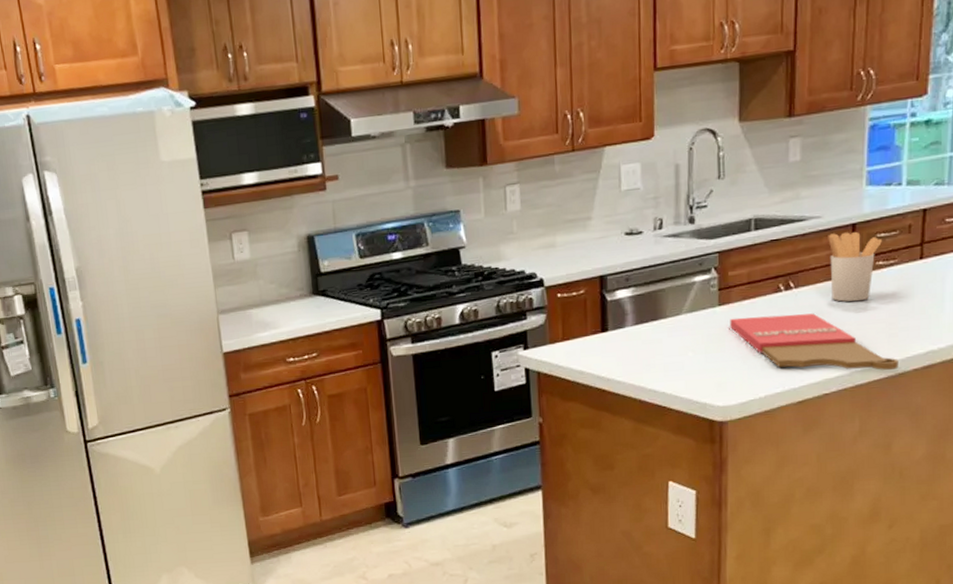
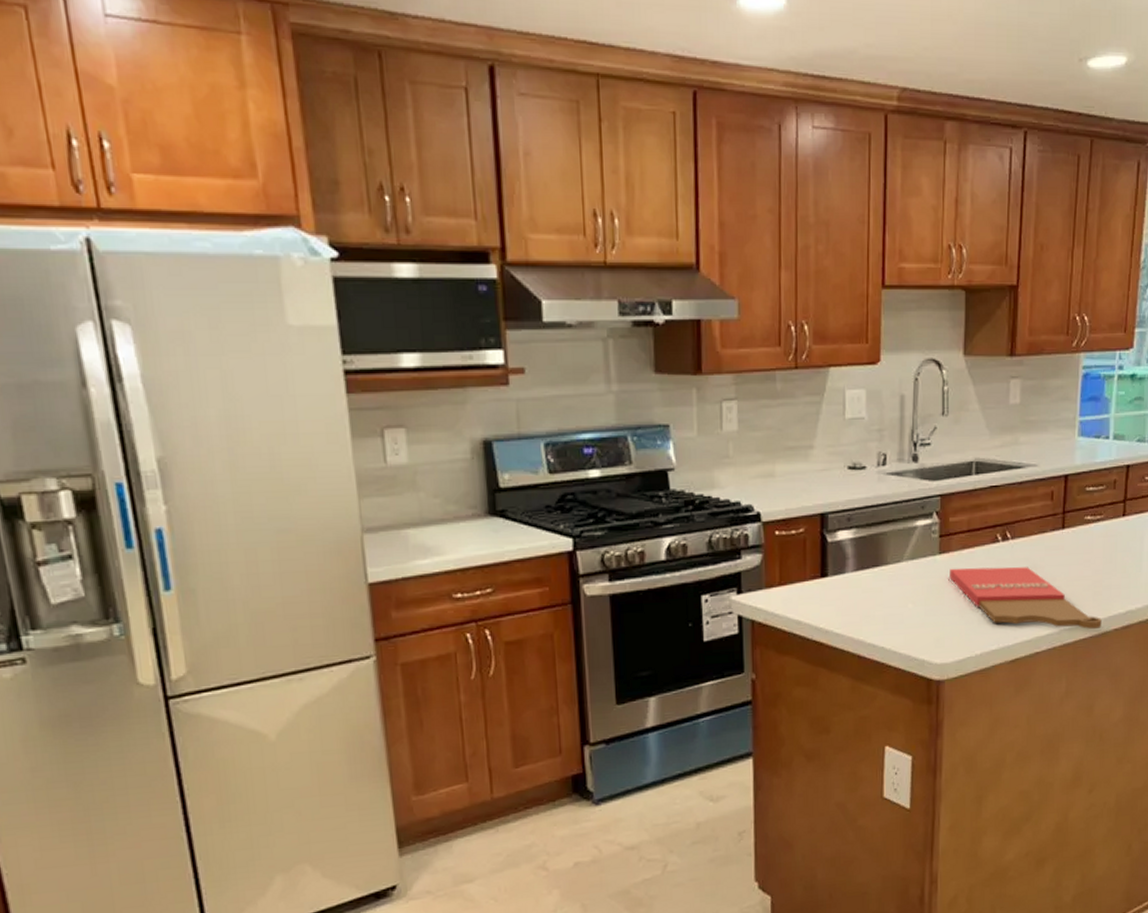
utensil holder: present [828,231,882,302] -> none [1043,483,1090,557]

